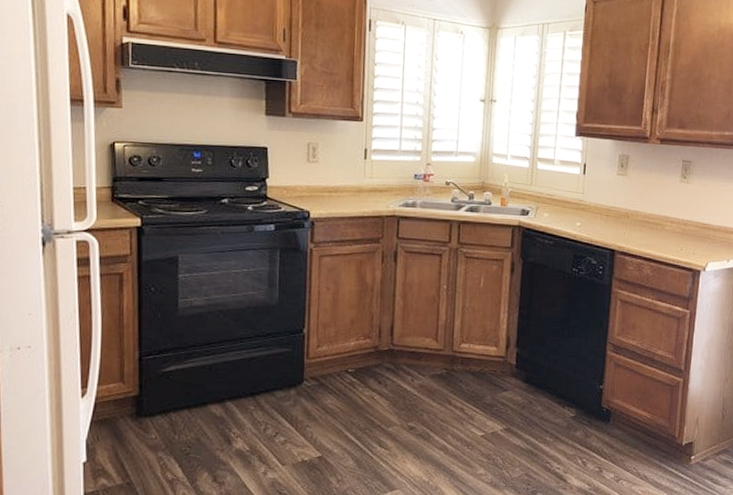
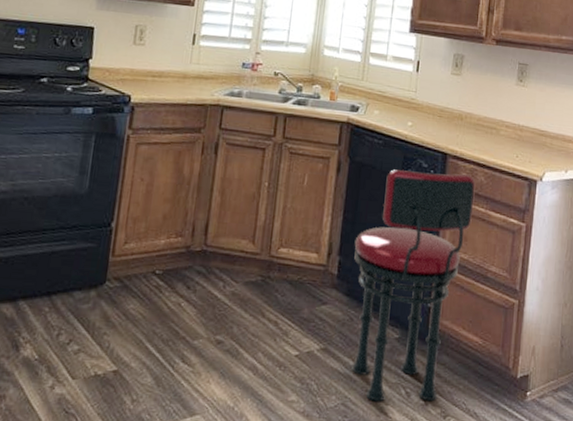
stool: none [530,267,642,471] -> present [352,169,476,402]

